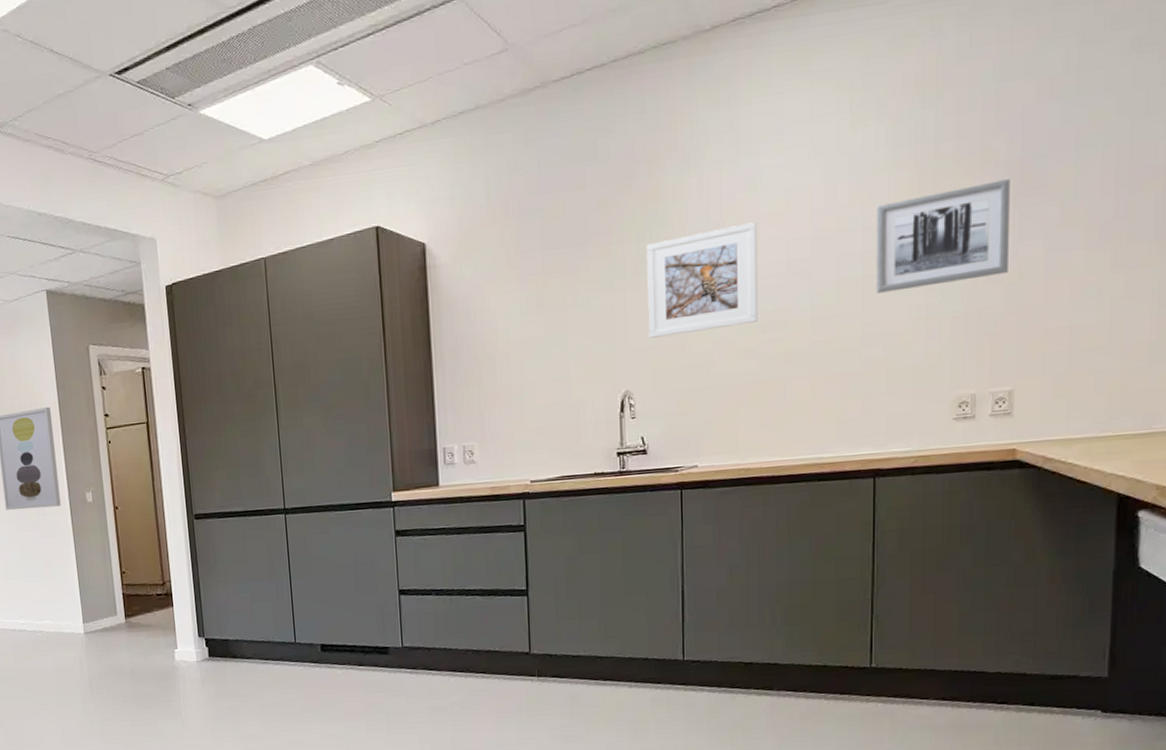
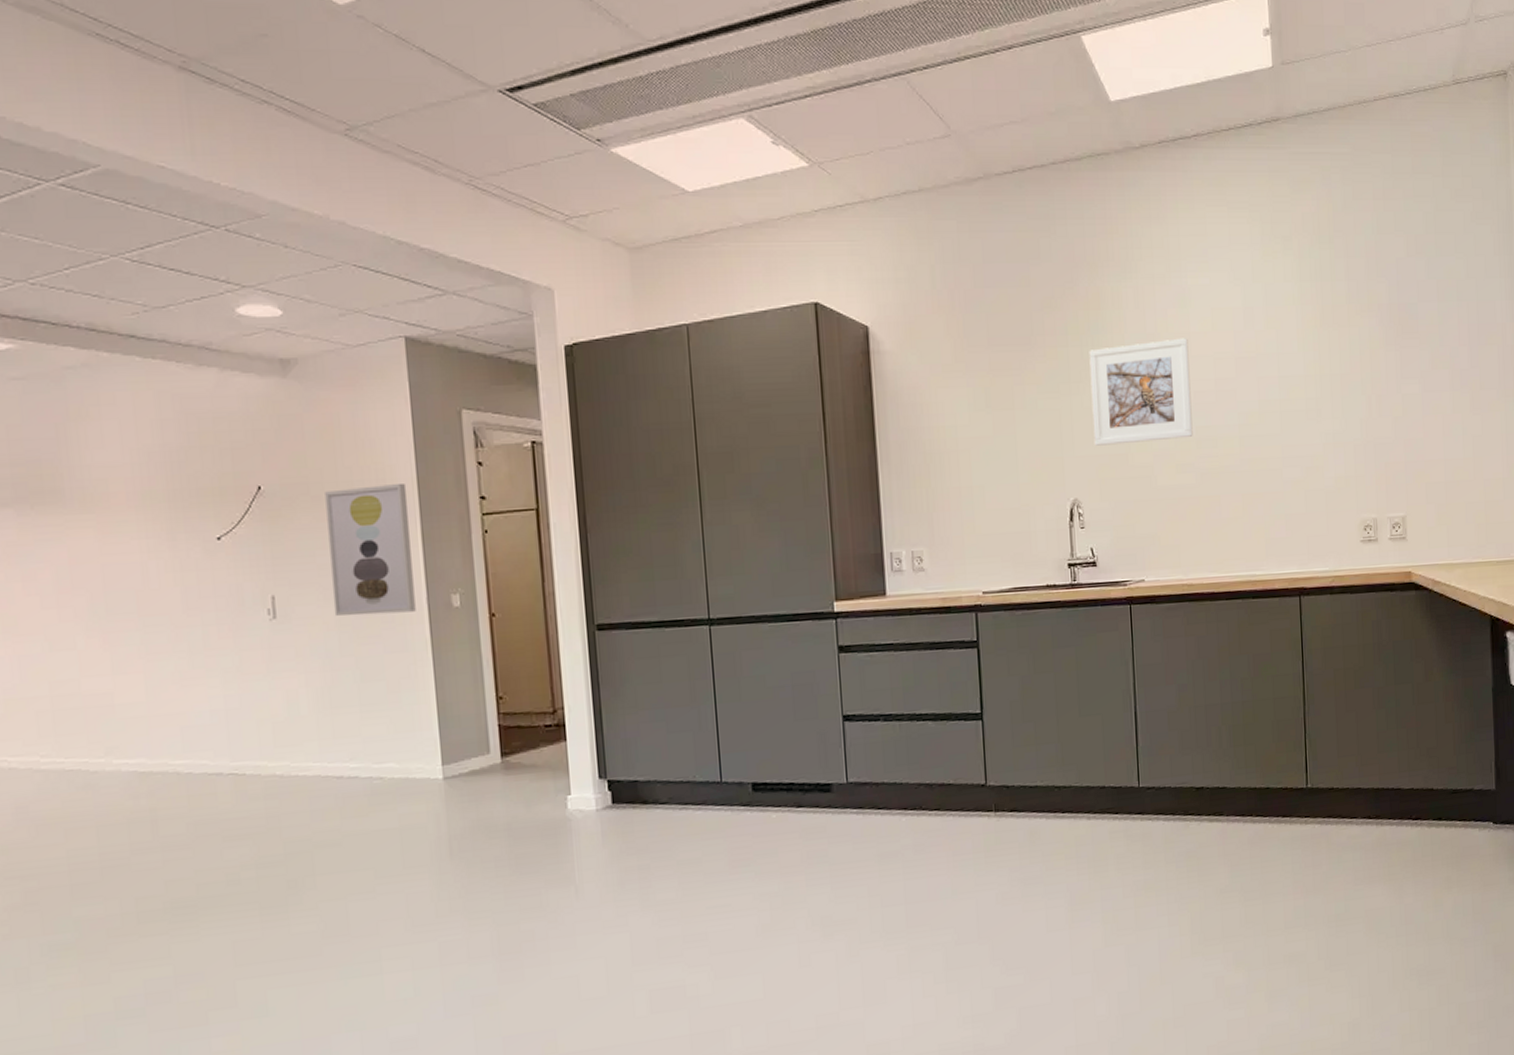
wall art: present [876,179,1010,294] -> none [1288,322,1395,417]

